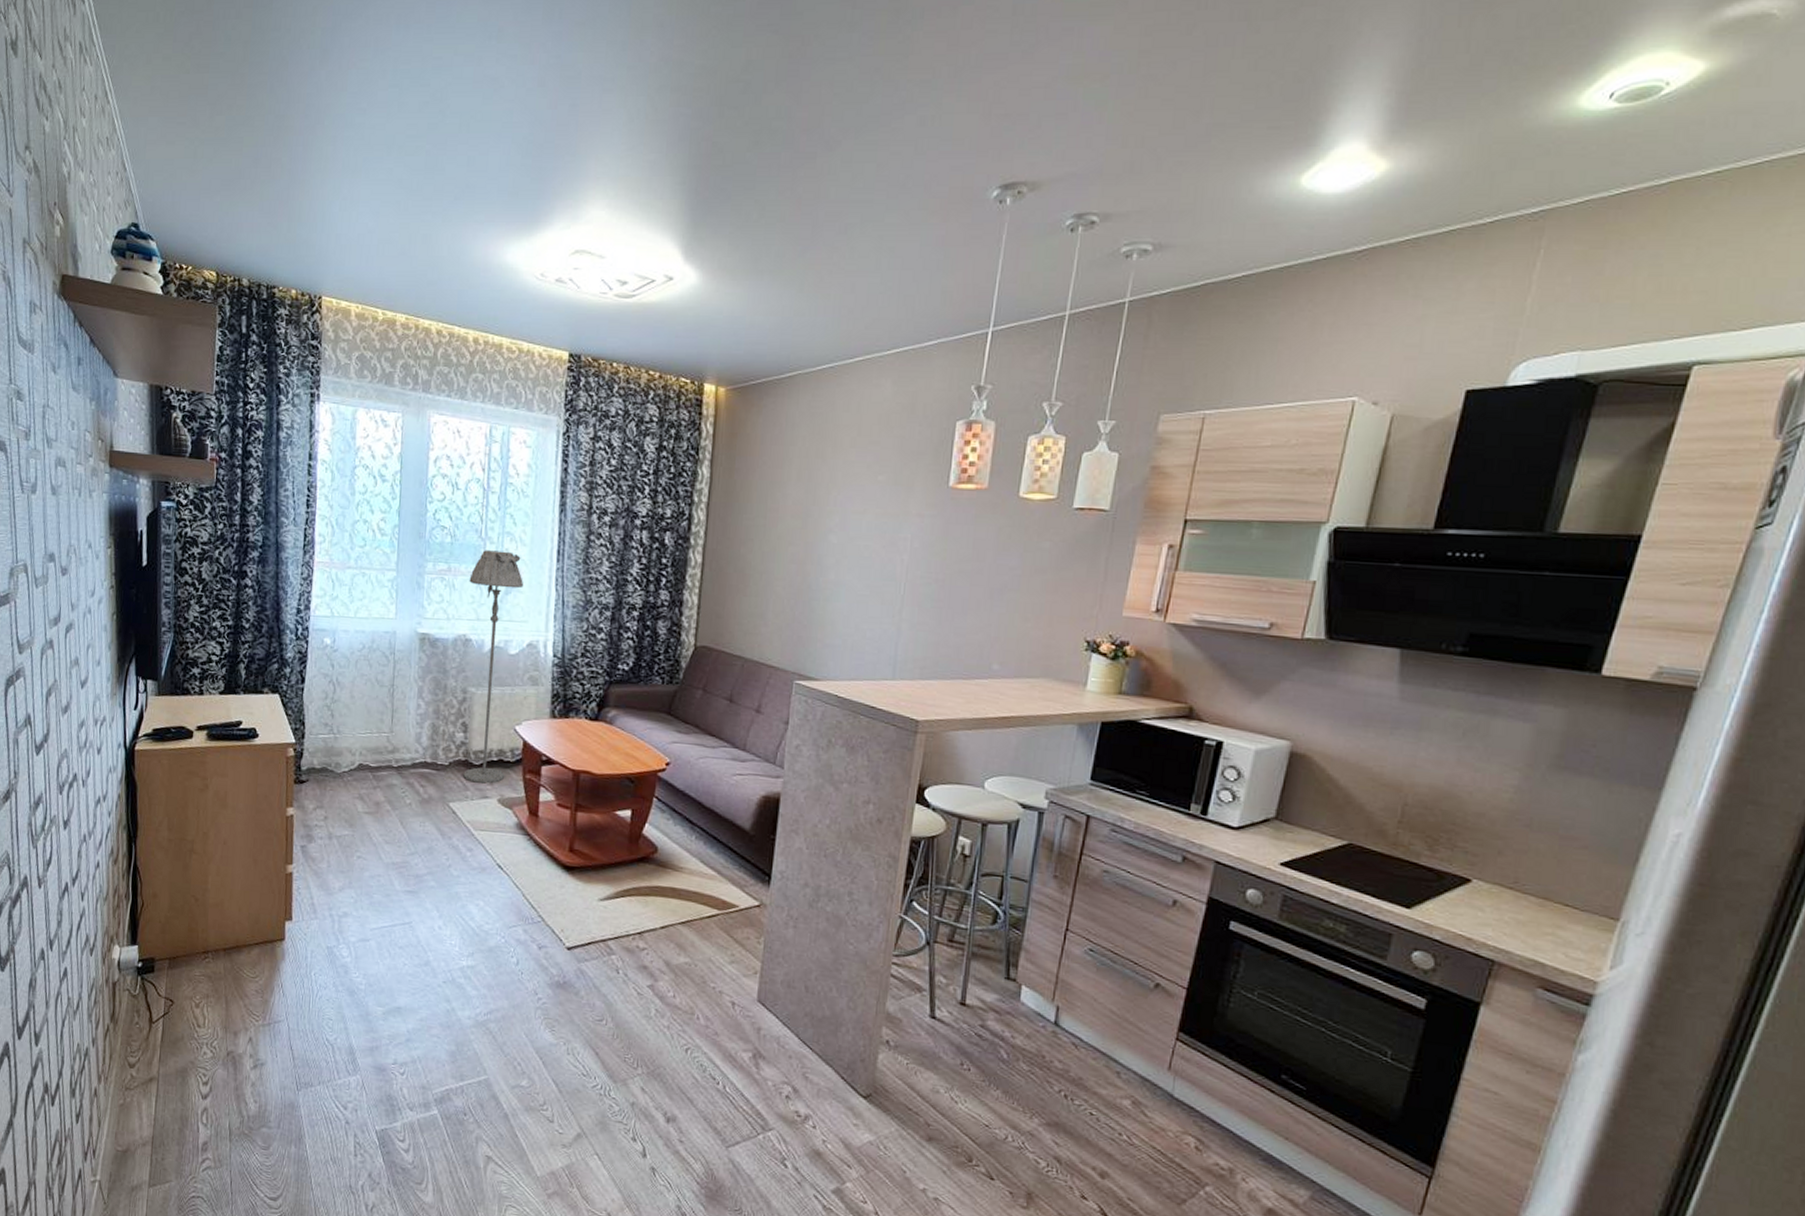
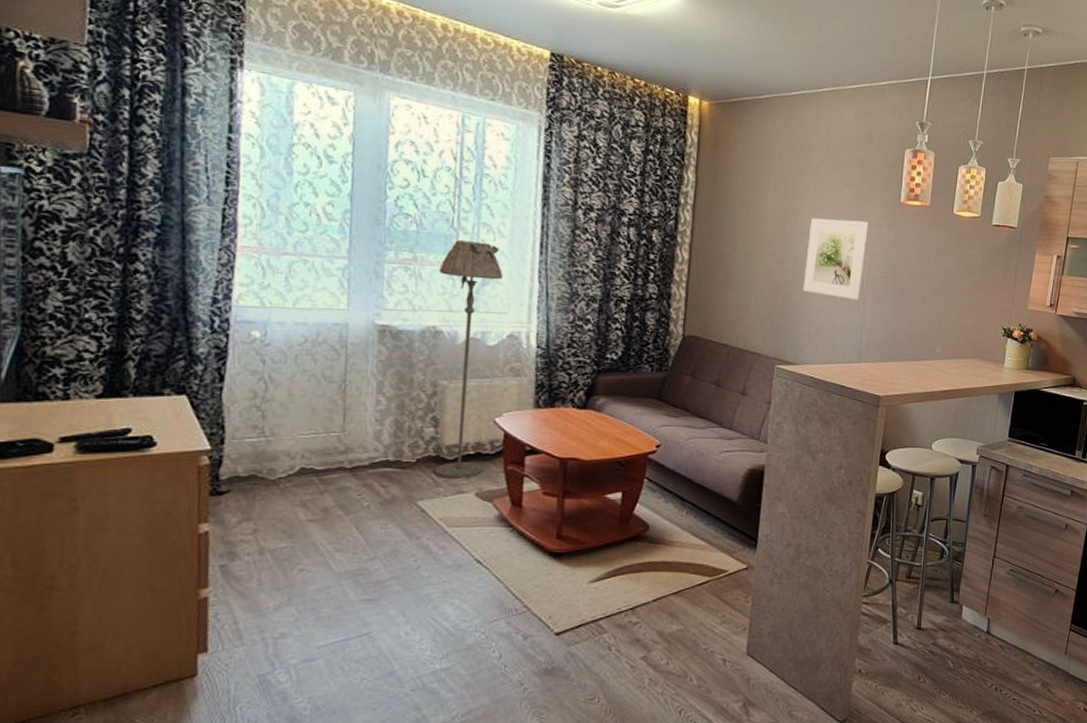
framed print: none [827,510,908,606] -> present [802,218,868,300]

